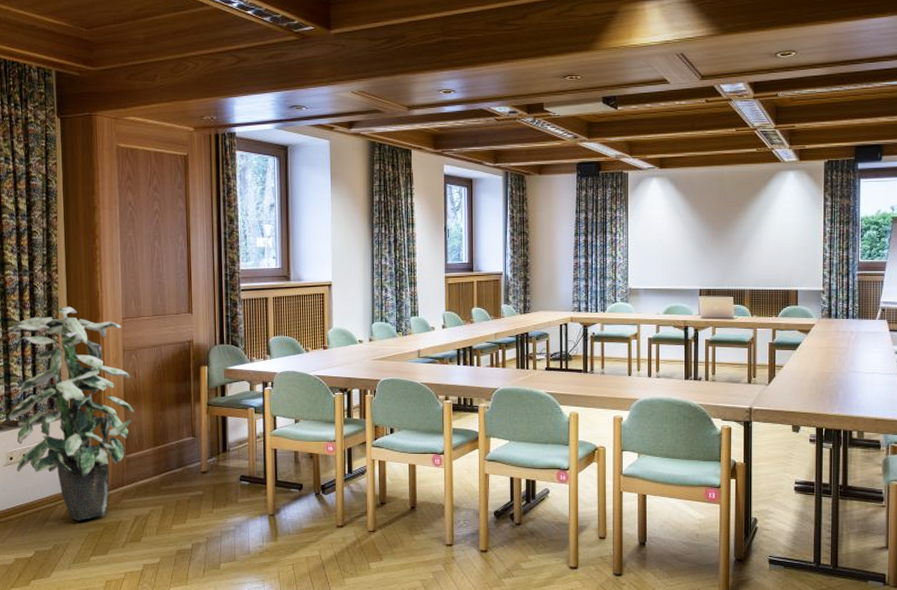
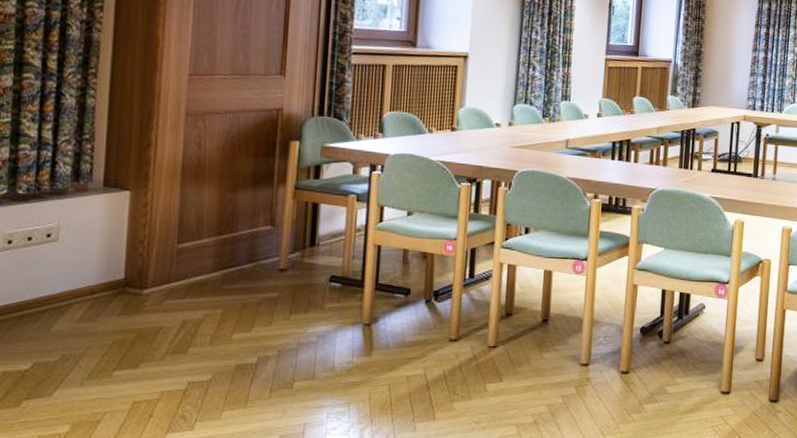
indoor plant: present [8,307,134,521] -> none [12,54,194,325]

